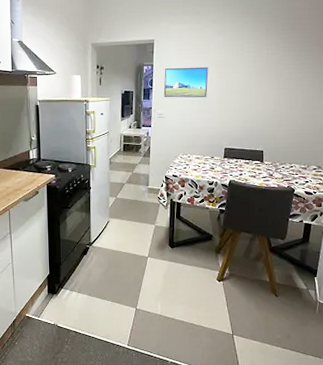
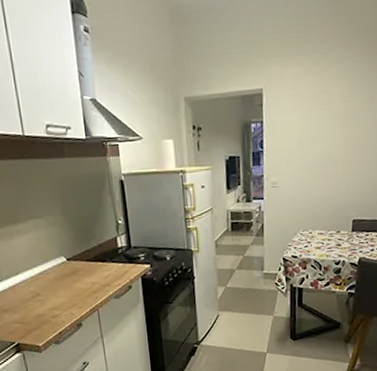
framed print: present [163,66,209,98] -> none [277,120,331,162]

